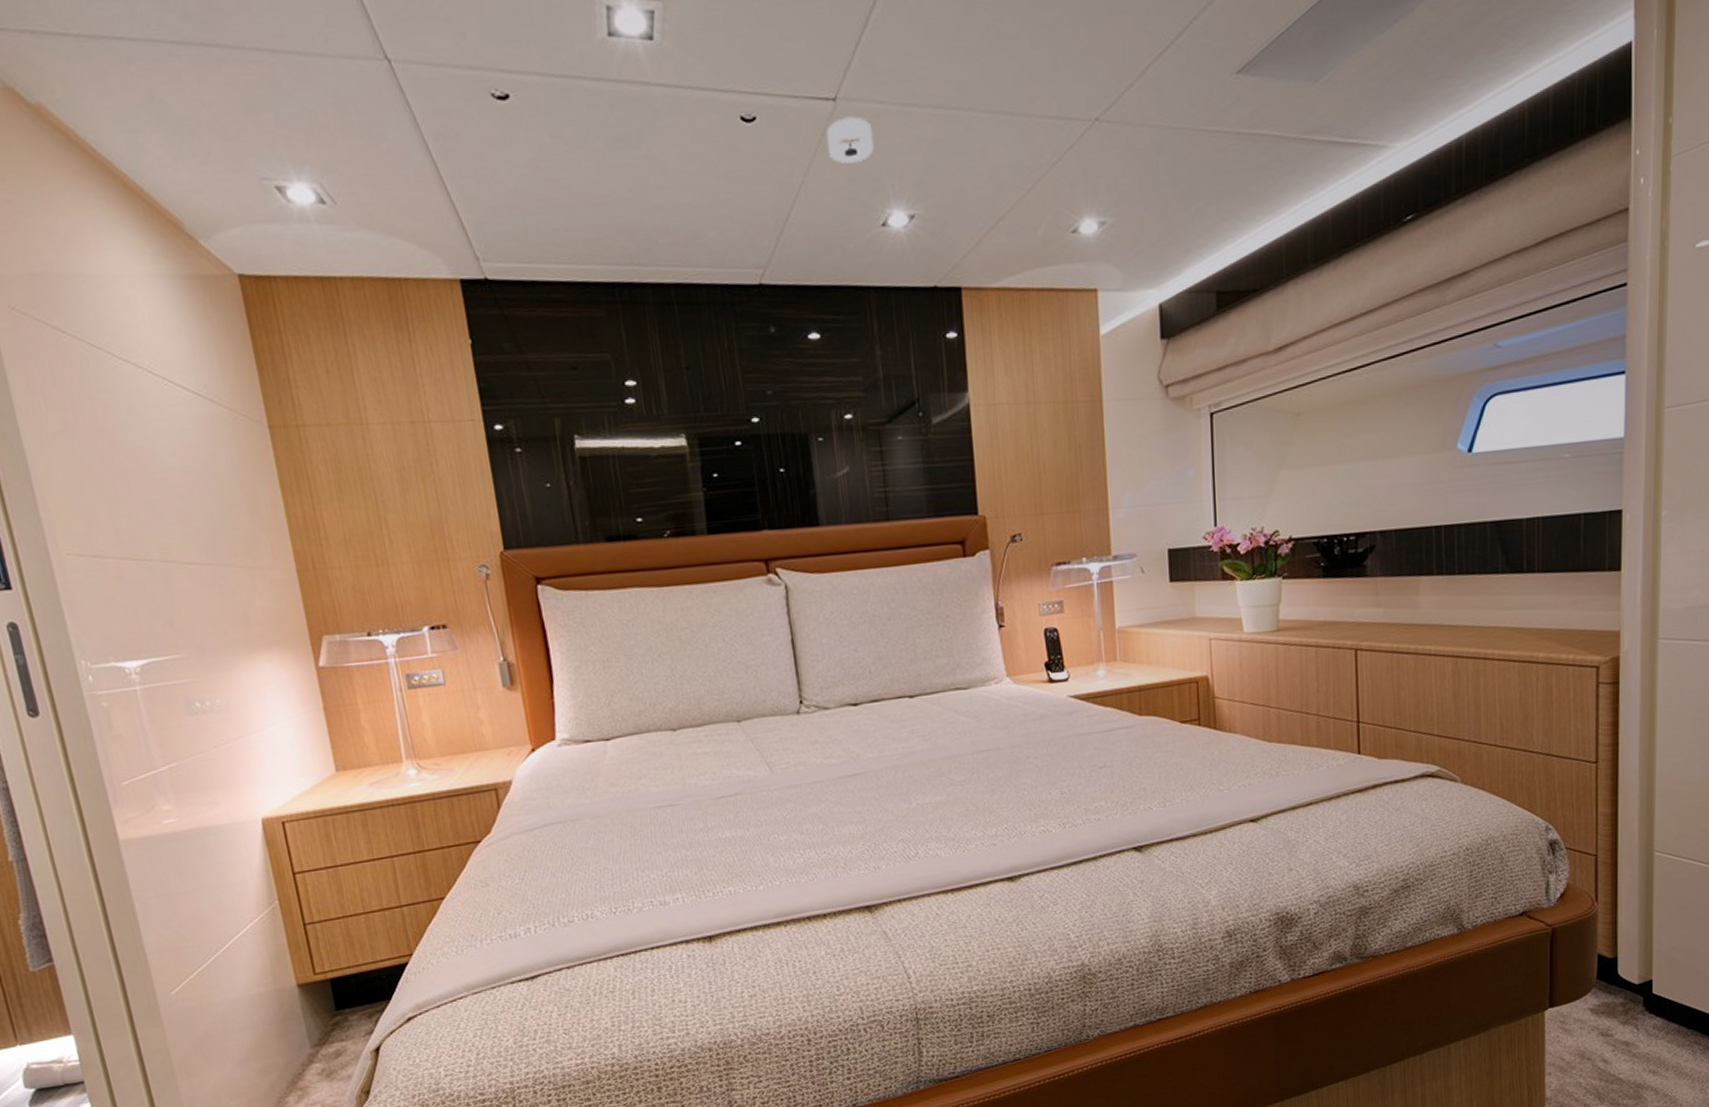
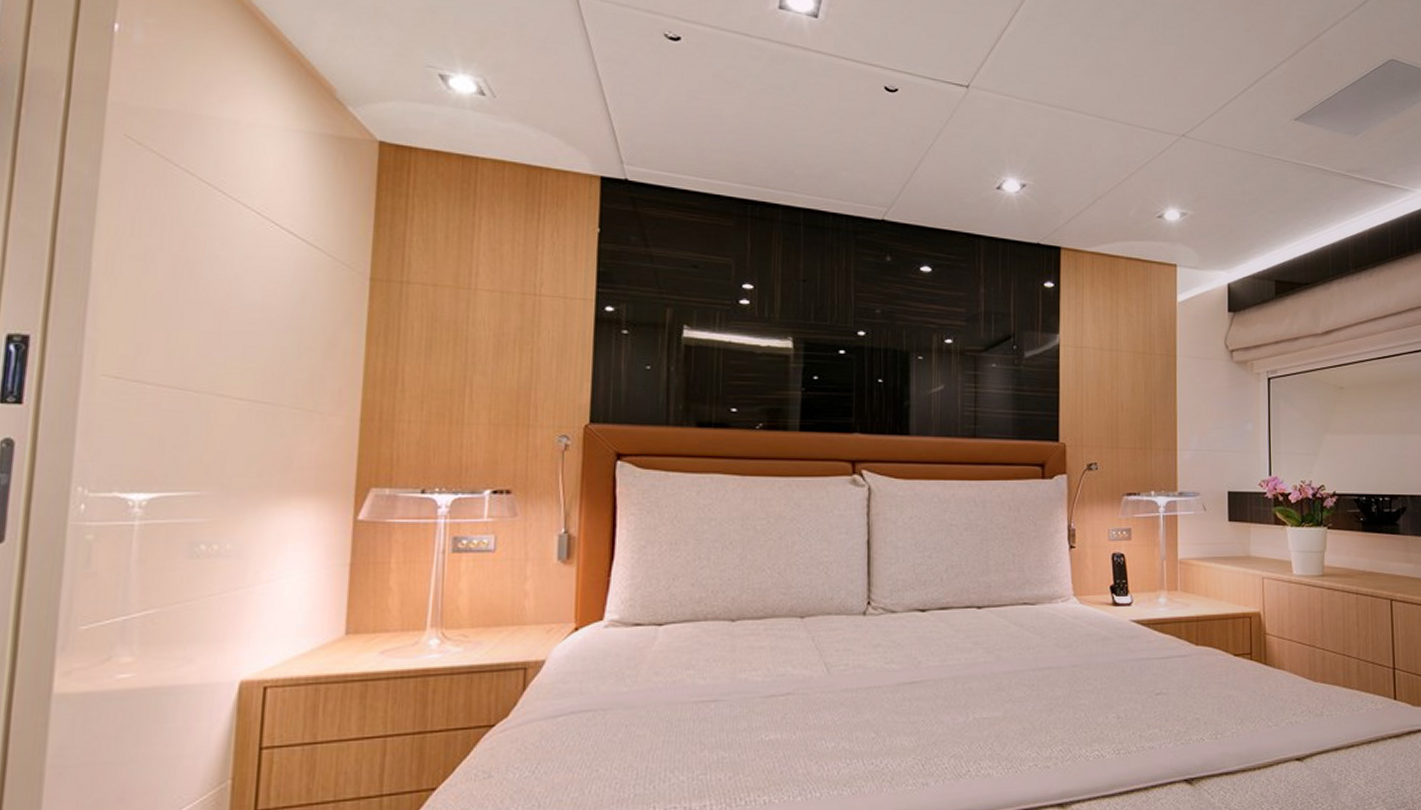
smoke detector: present [826,116,875,164] -> none [957,101,997,137]

